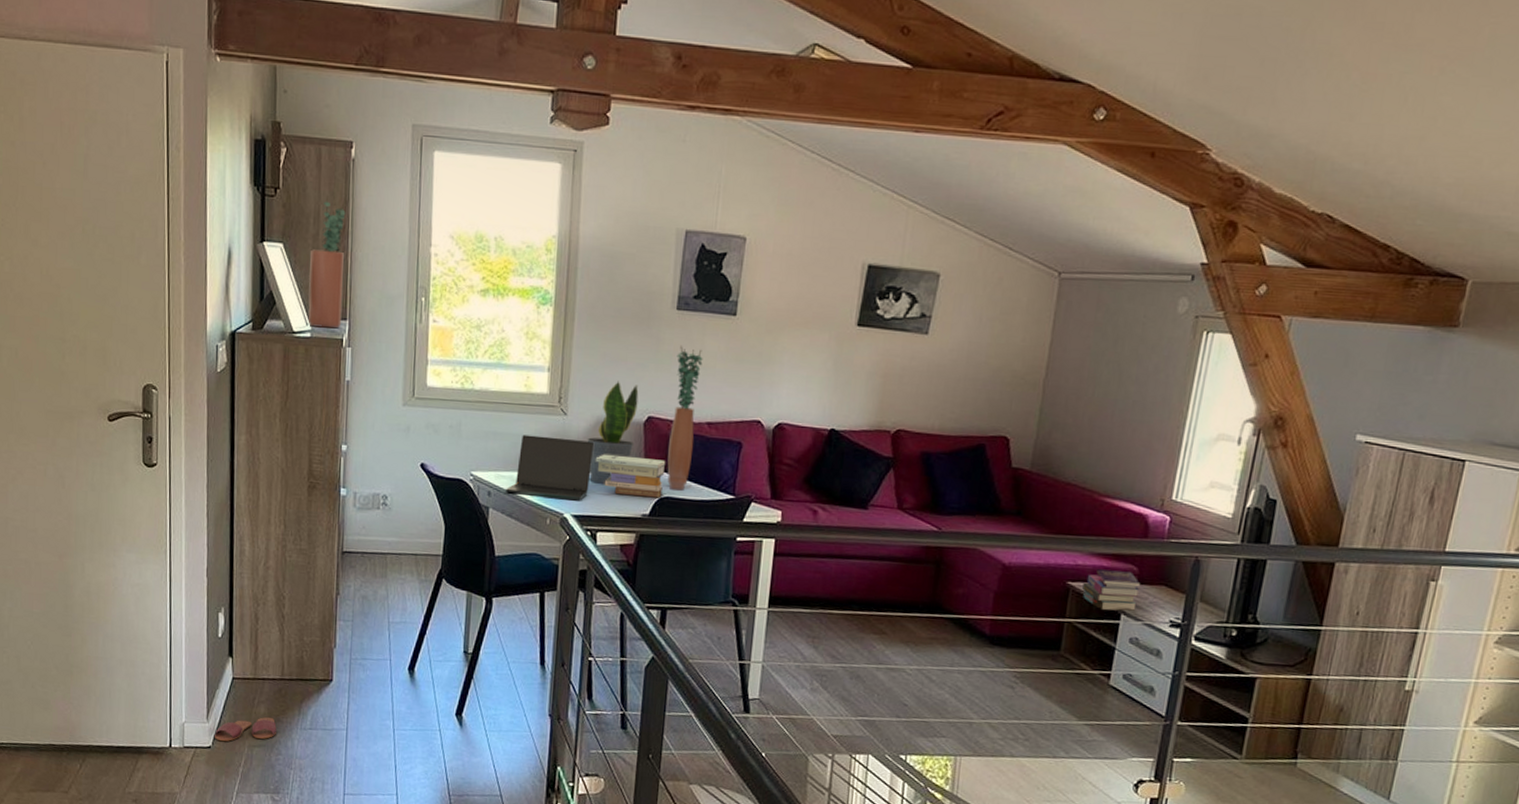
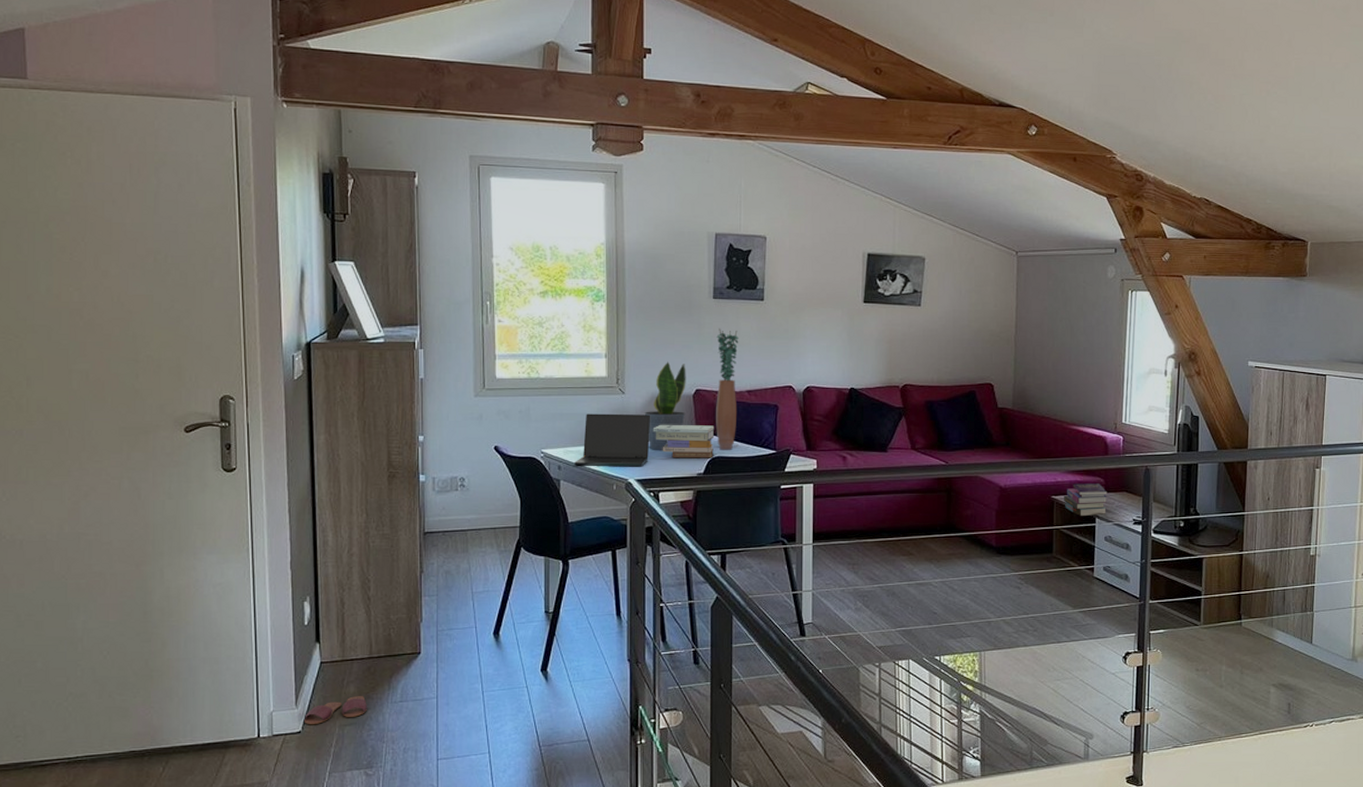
vase: present [308,195,346,329] -> none [380,218,413,333]

